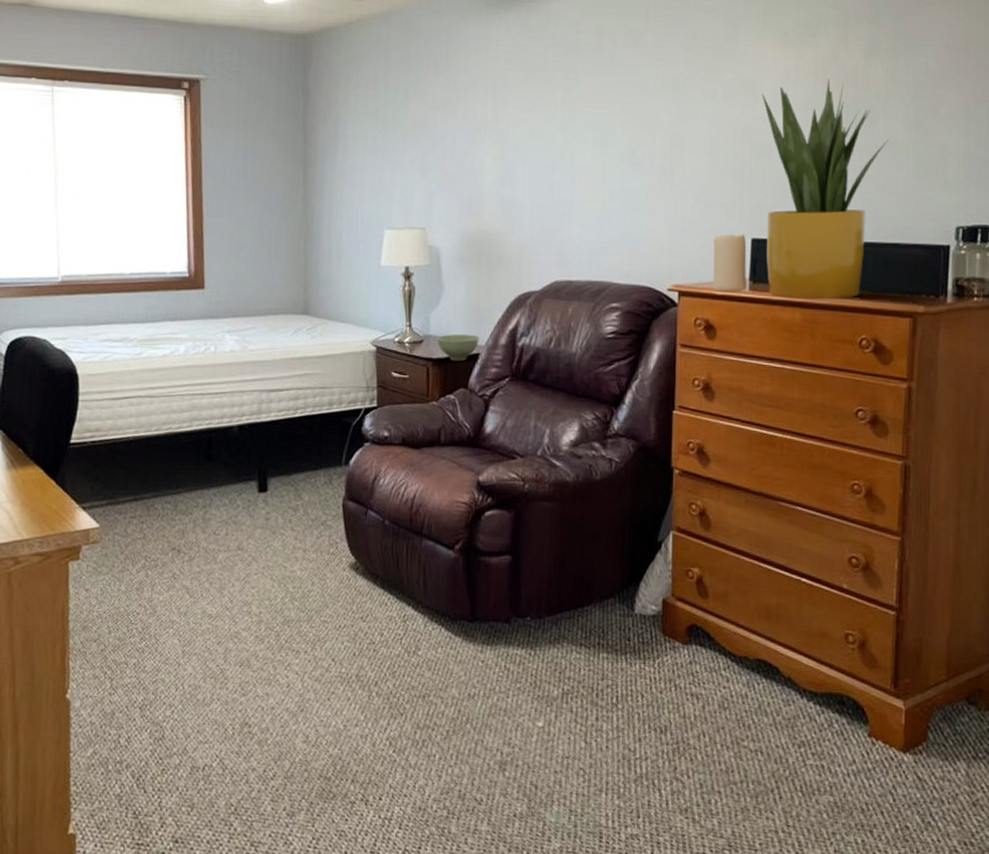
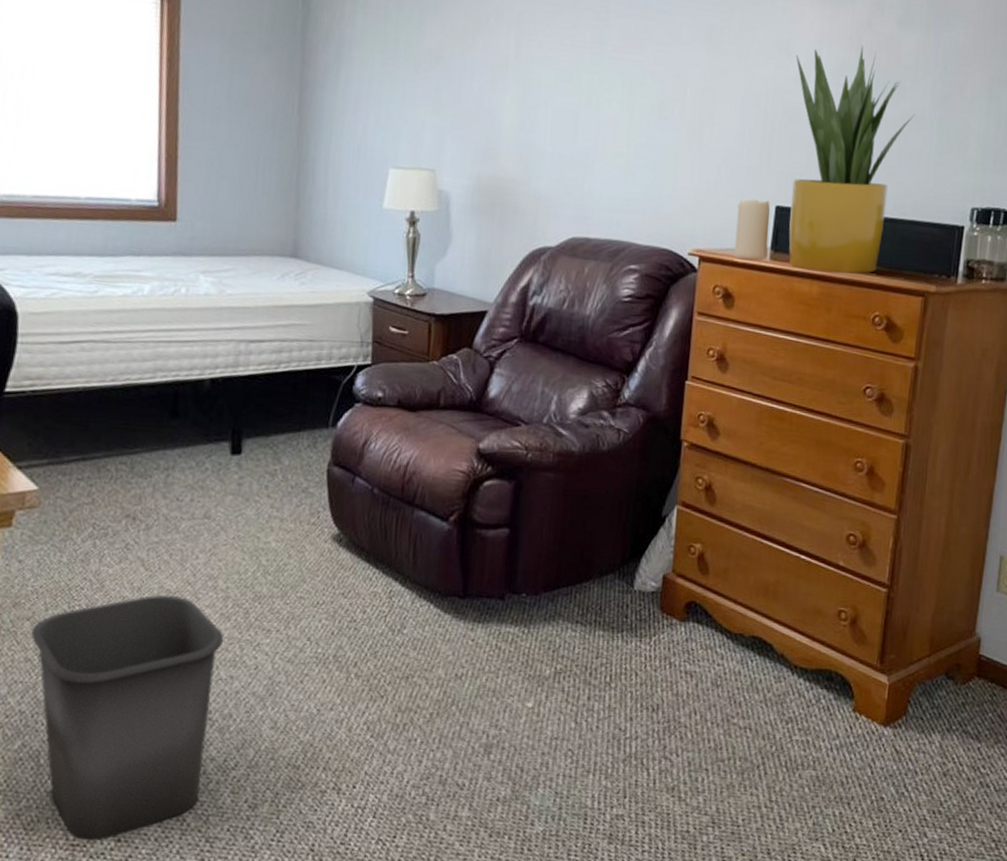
waste bin: none [98,619,258,841] -> present [31,594,223,841]
bowl: present [436,334,480,361] -> none [441,288,489,319]

